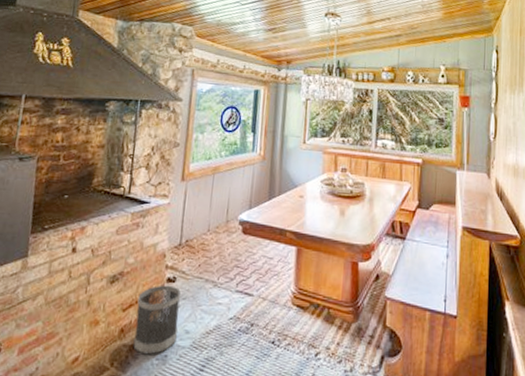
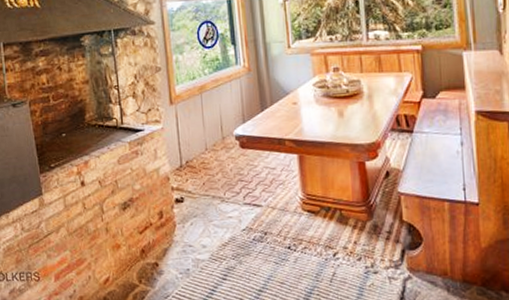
wastebasket: present [133,285,181,355] -> none [151,205,195,270]

